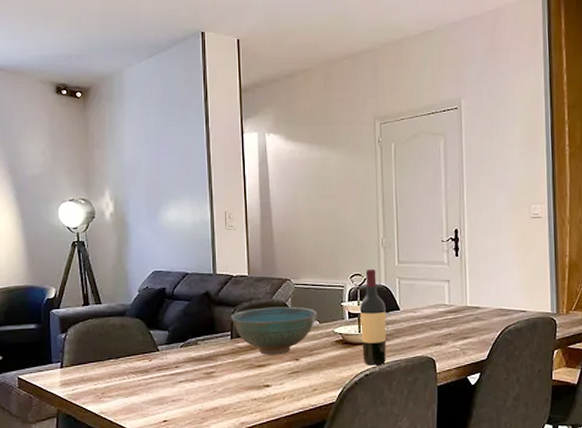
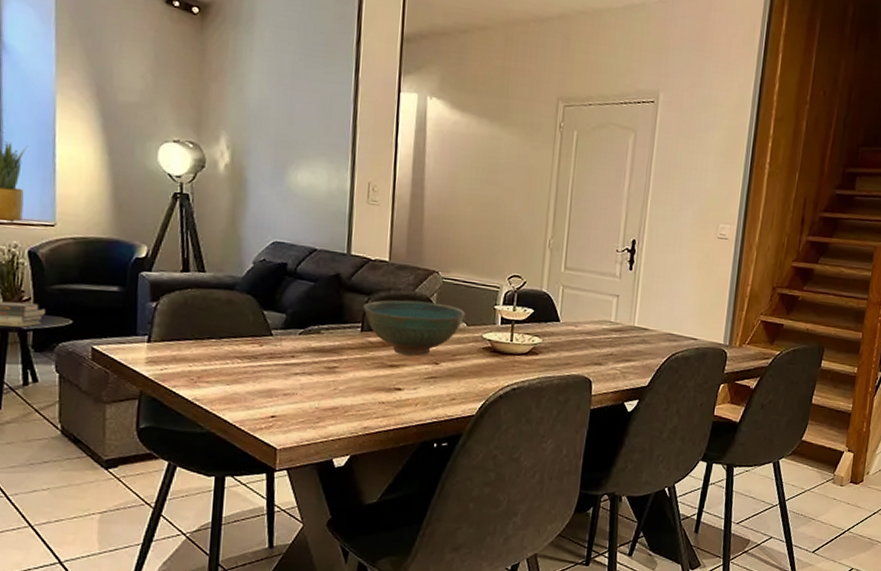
wine bottle: present [360,269,387,366] -> none [511,271,545,380]

